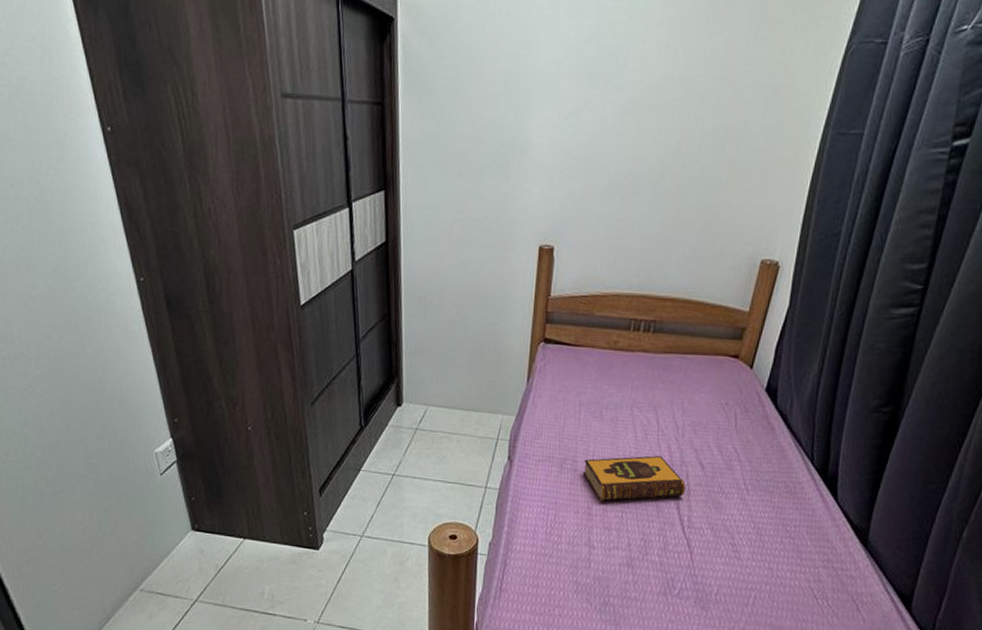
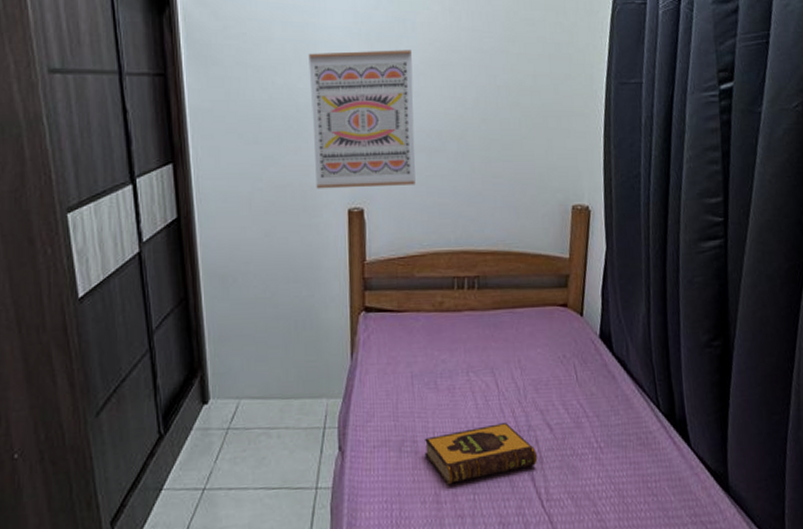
wall art: none [512,86,620,227] -> present [308,50,416,189]

